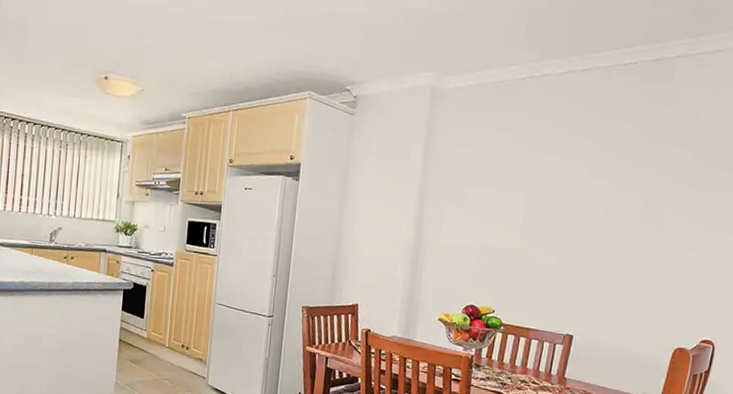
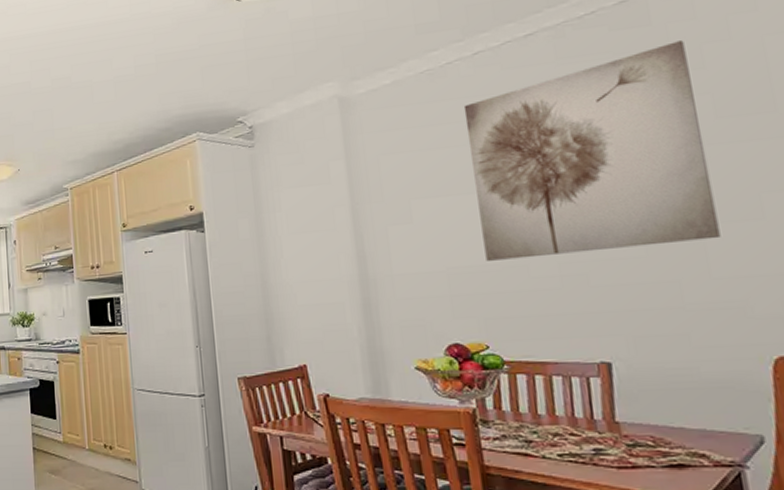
wall art: none [509,101,689,258] -> present [463,40,721,261]

